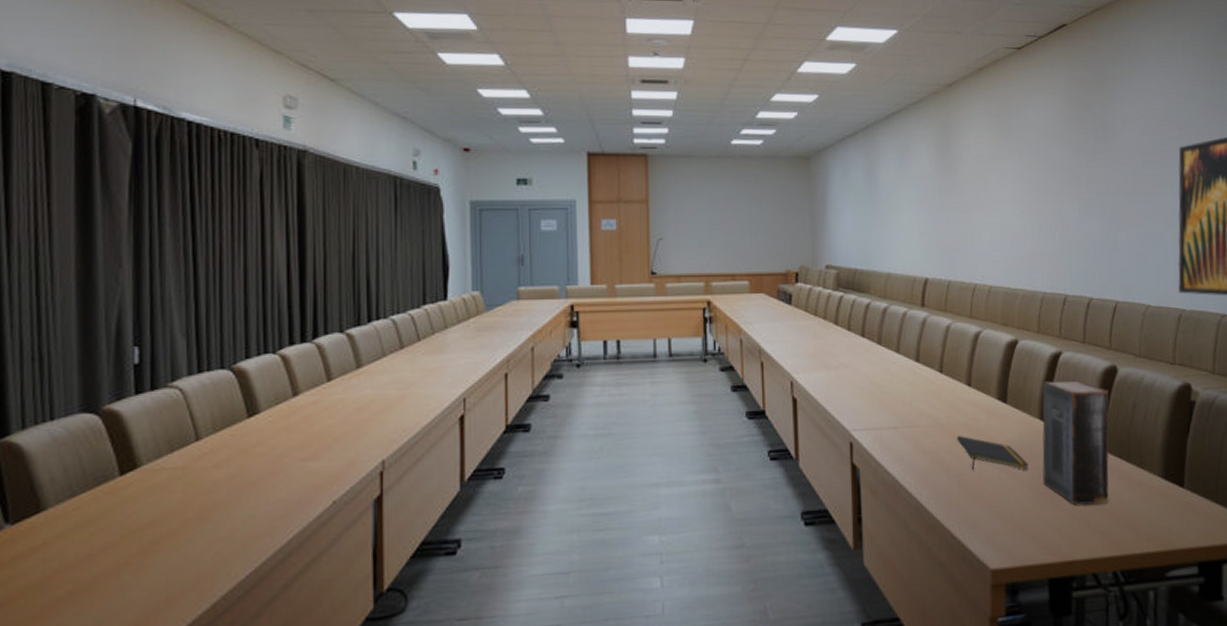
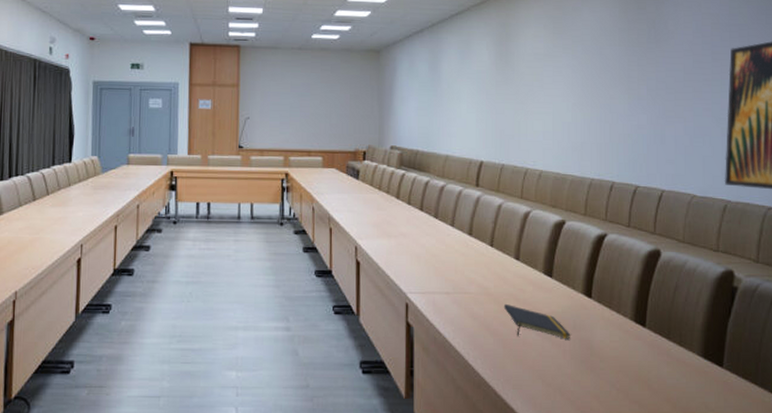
book: present [1042,380,1110,505] -> none [584,260,652,376]

